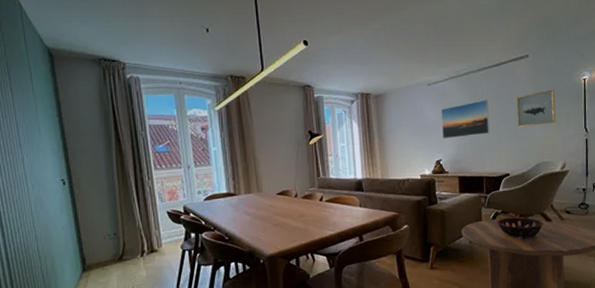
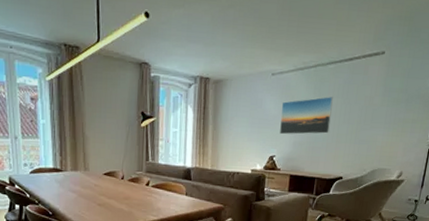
wall art: present [516,89,556,127] -> none [359,92,406,130]

